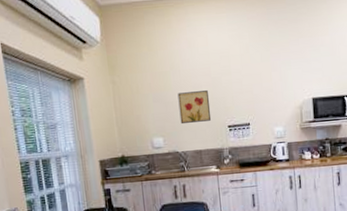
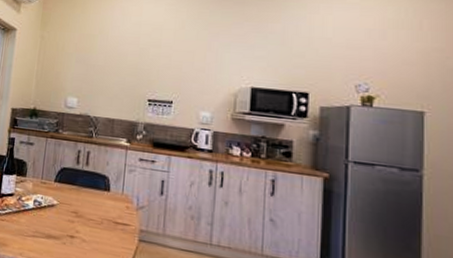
wall art: present [177,90,212,125] -> none [98,57,134,91]

